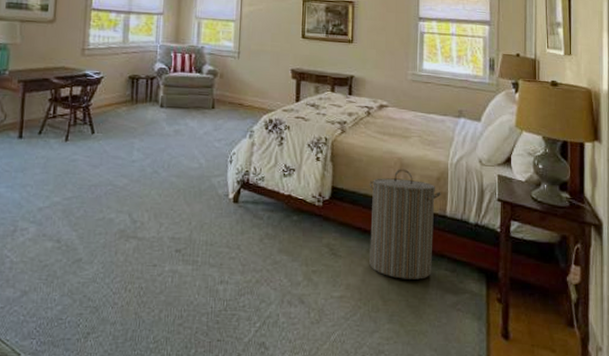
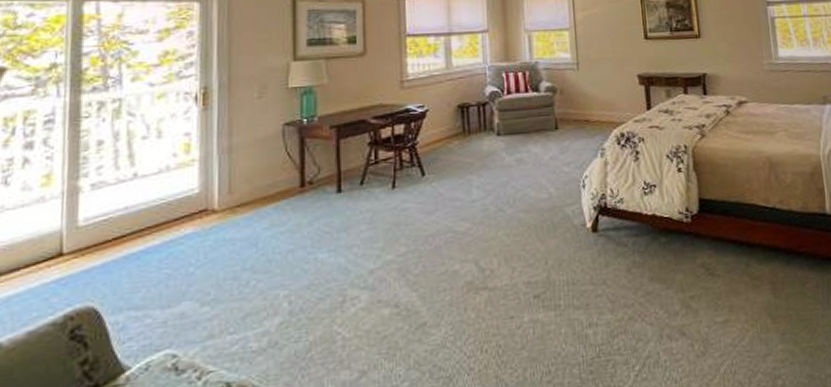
laundry hamper: present [369,169,441,280] -> none [738,168,820,291]

